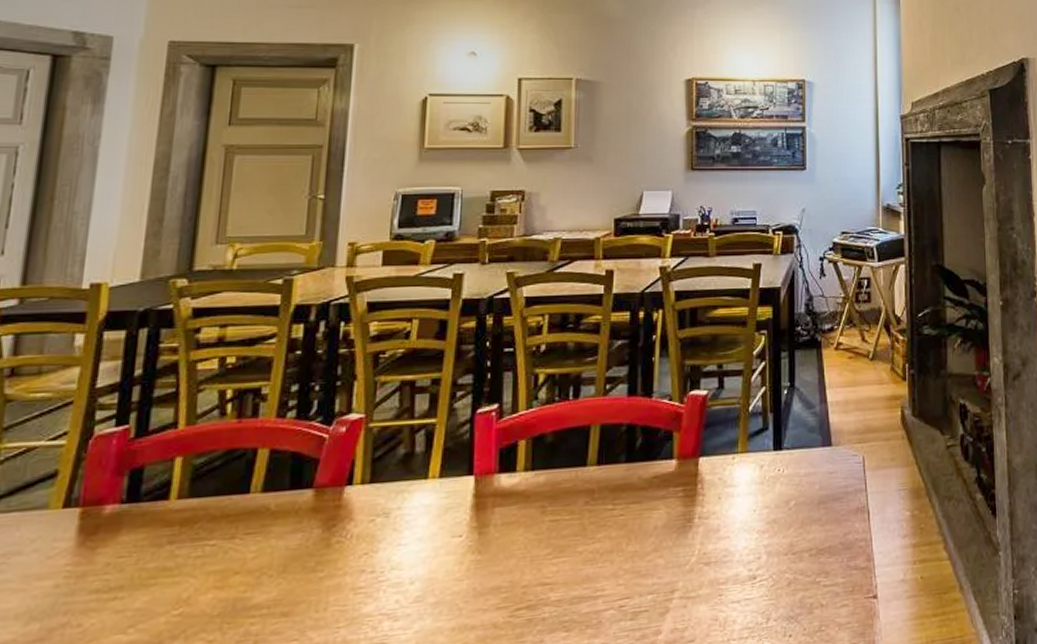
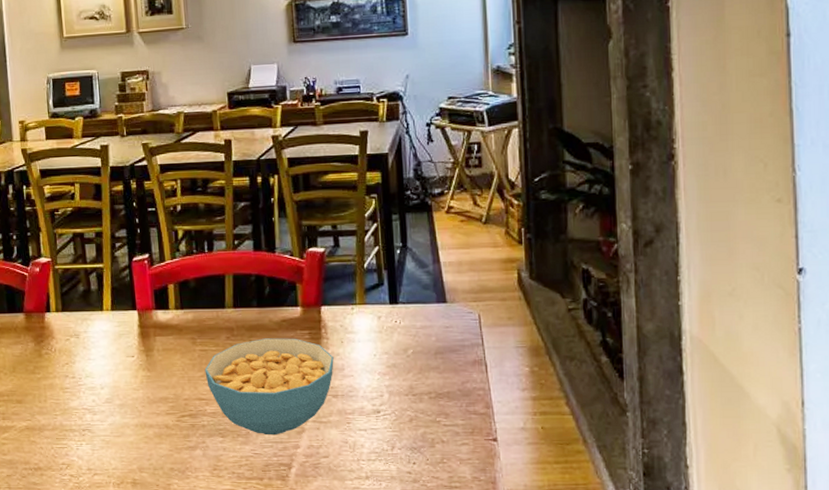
cereal bowl: none [553,497,709,622] -> present [204,338,334,435]

